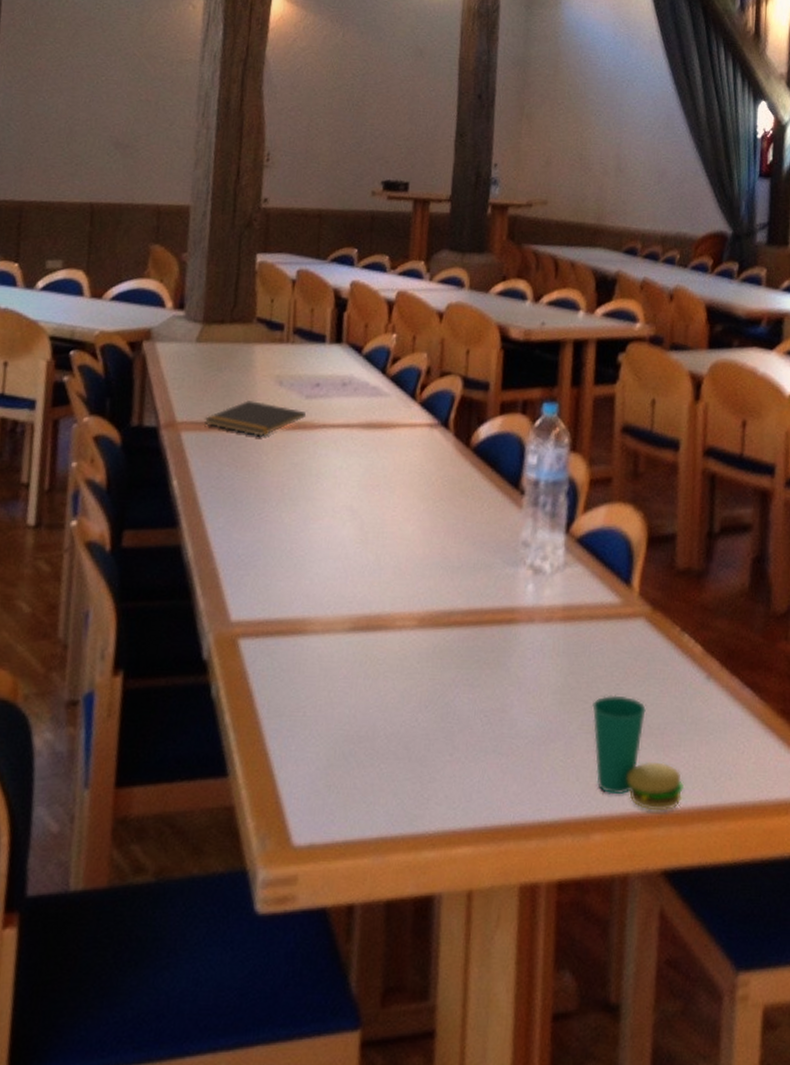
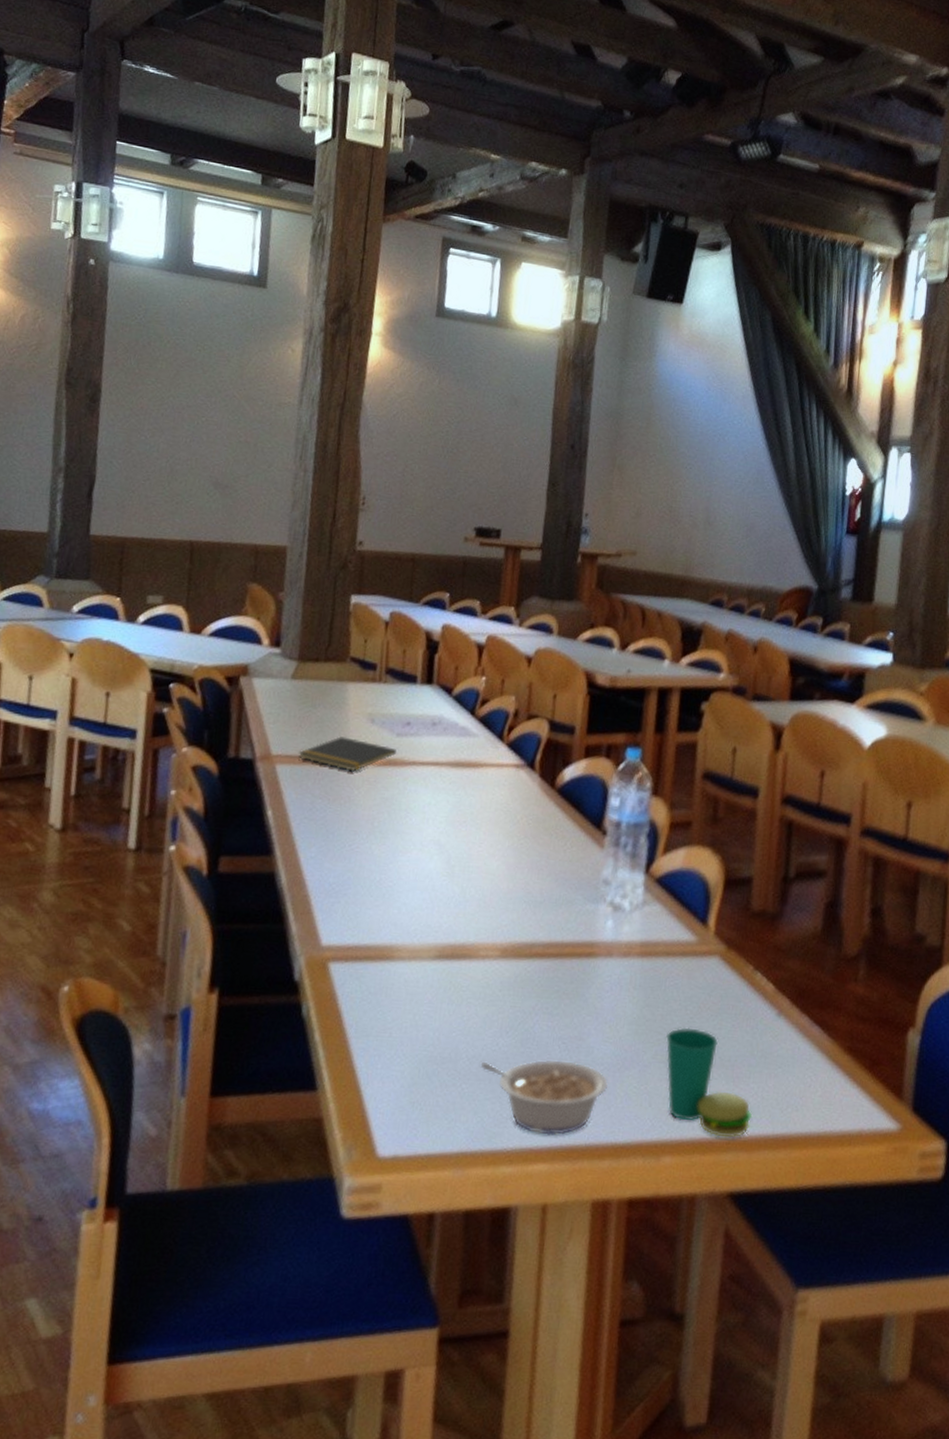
legume: none [399,734,534,816] -> present [480,1059,609,1136]

